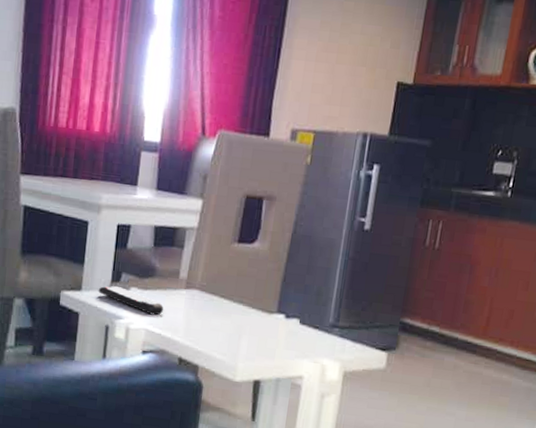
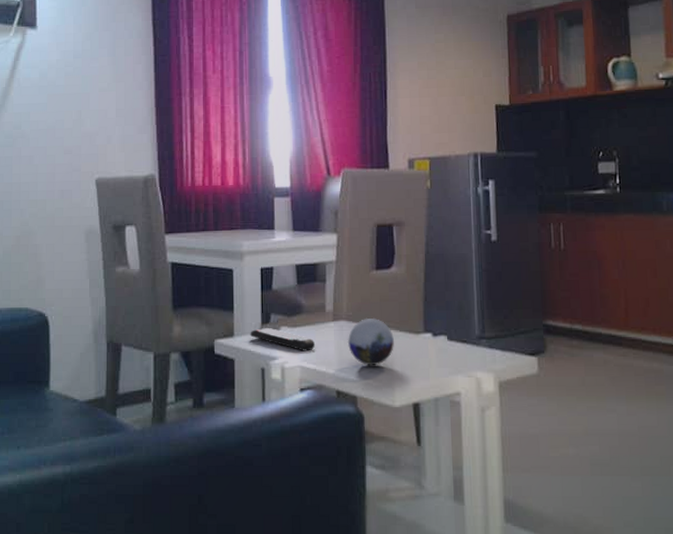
decorative orb: none [197,290,246,339] -> present [347,317,394,366]

